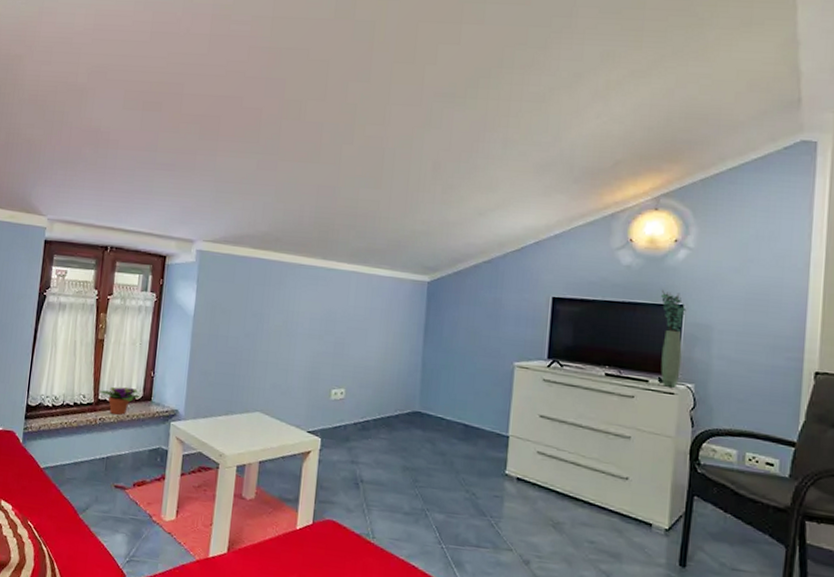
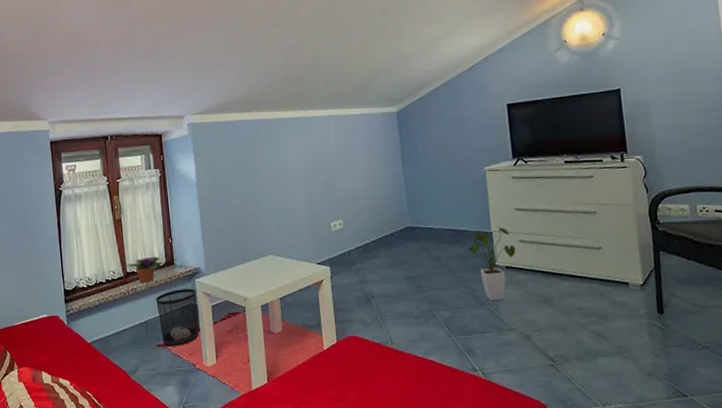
waste bin: none [121,429,170,492] -> present [156,288,199,347]
house plant: none [479,431,532,515] -> present [469,227,516,301]
vase: present [660,290,687,388] -> none [599,79,629,163]

